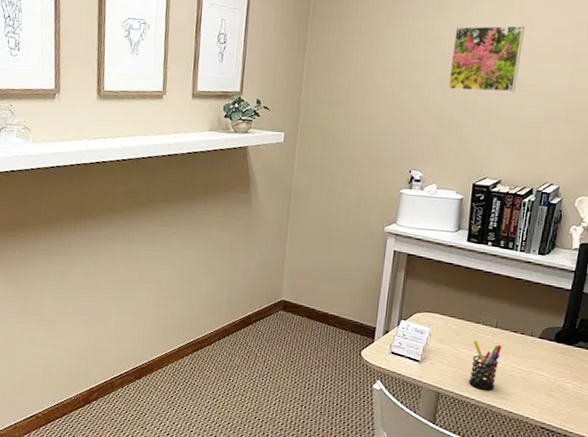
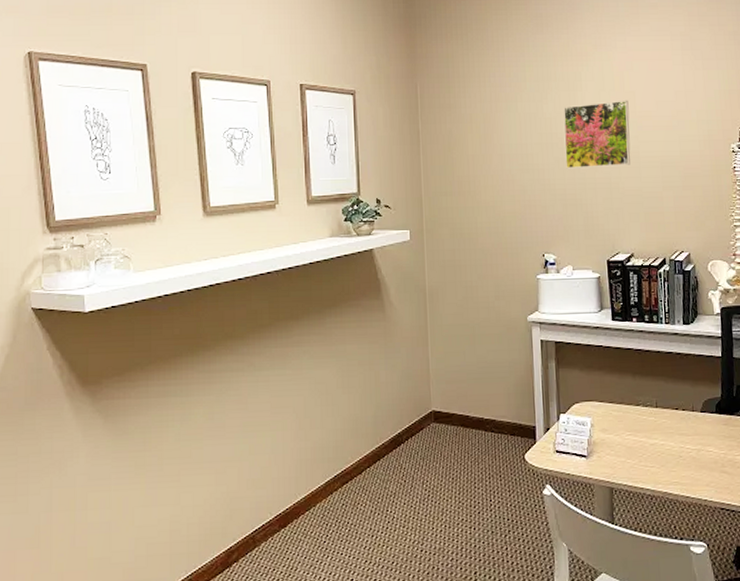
pen holder: present [468,340,502,390] -> none [636,424,667,477]

